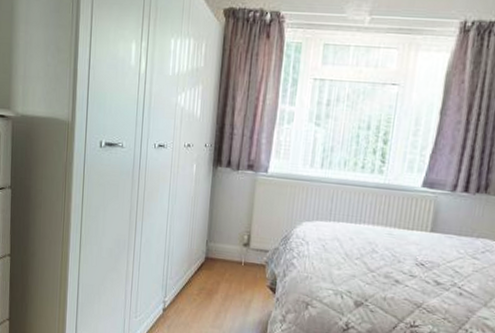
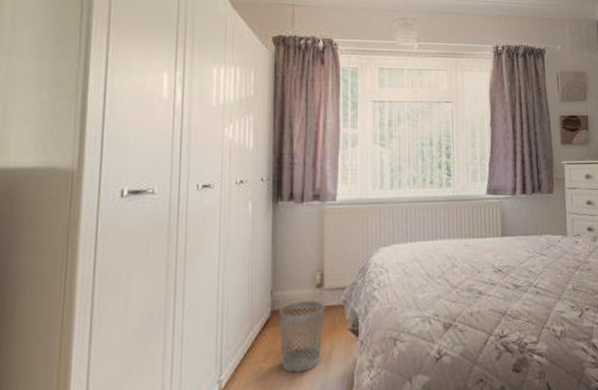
wastebasket: none [210,253,249,311] -> present [278,300,325,373]

